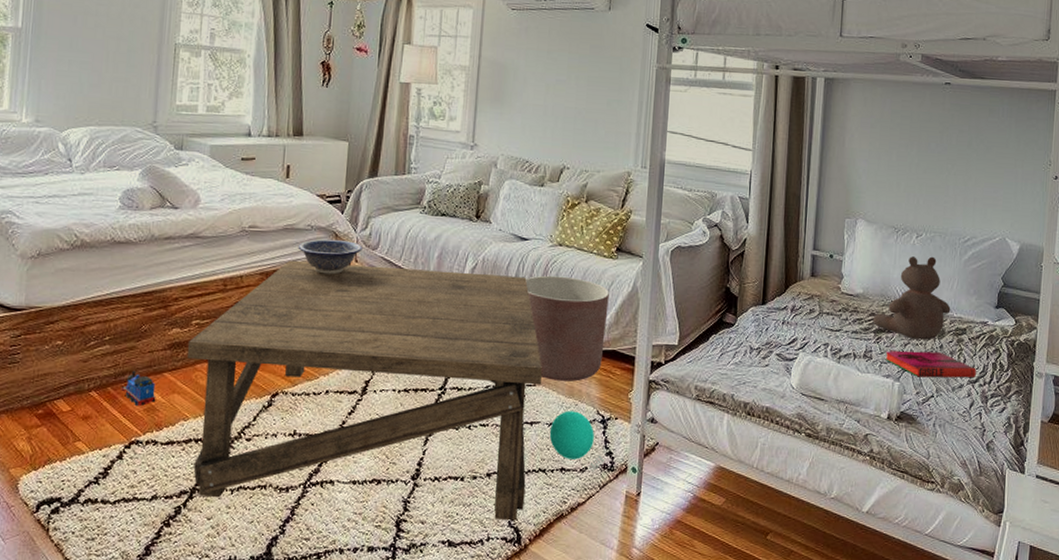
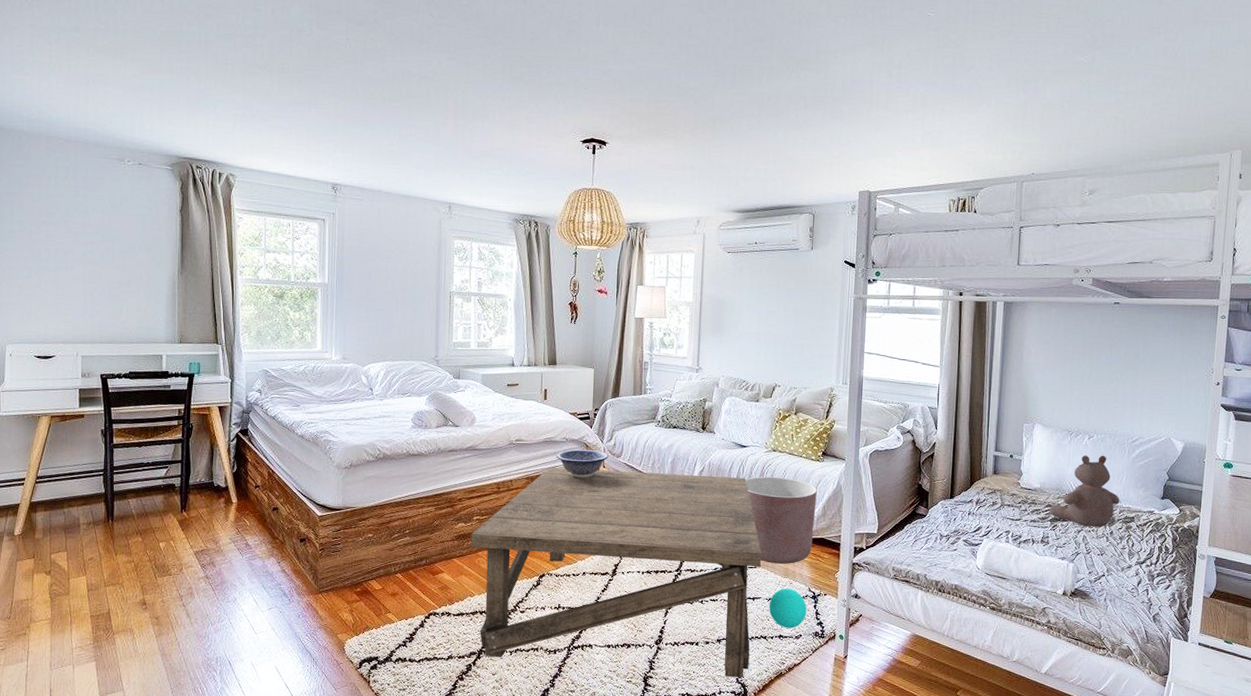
toy train: present [121,370,156,406] -> none [420,557,448,585]
hardback book: present [885,351,976,378] -> none [1060,537,1144,560]

